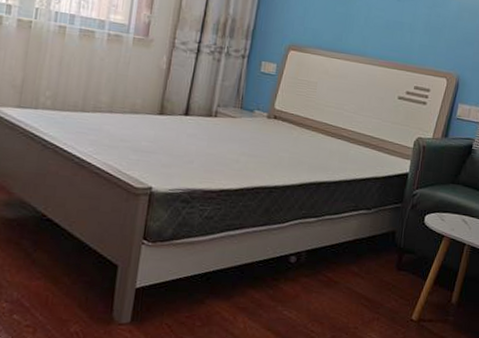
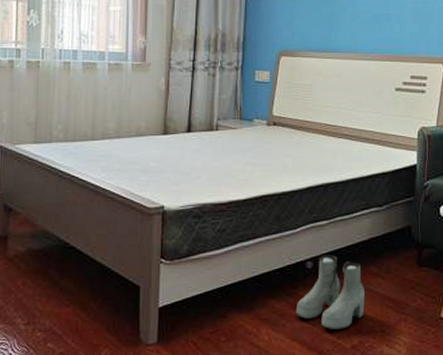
boots: none [273,251,344,323] -> present [296,255,365,329]

